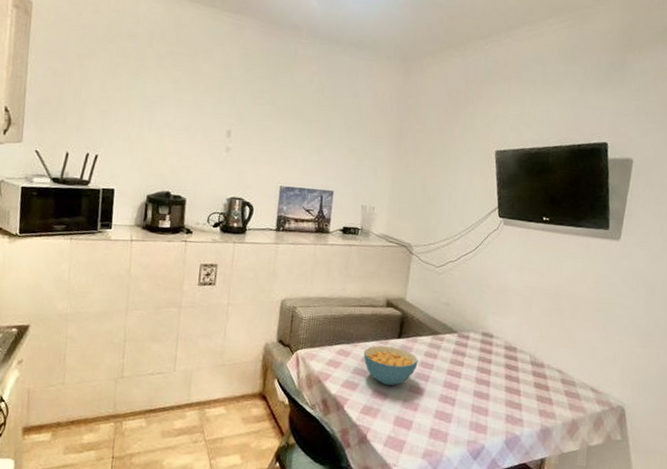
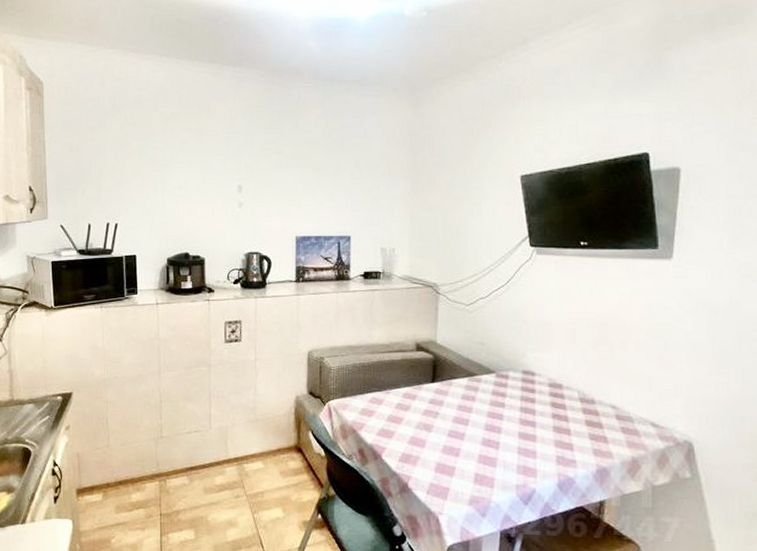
cereal bowl: present [363,345,418,386] -> none [397,391,455,432]

